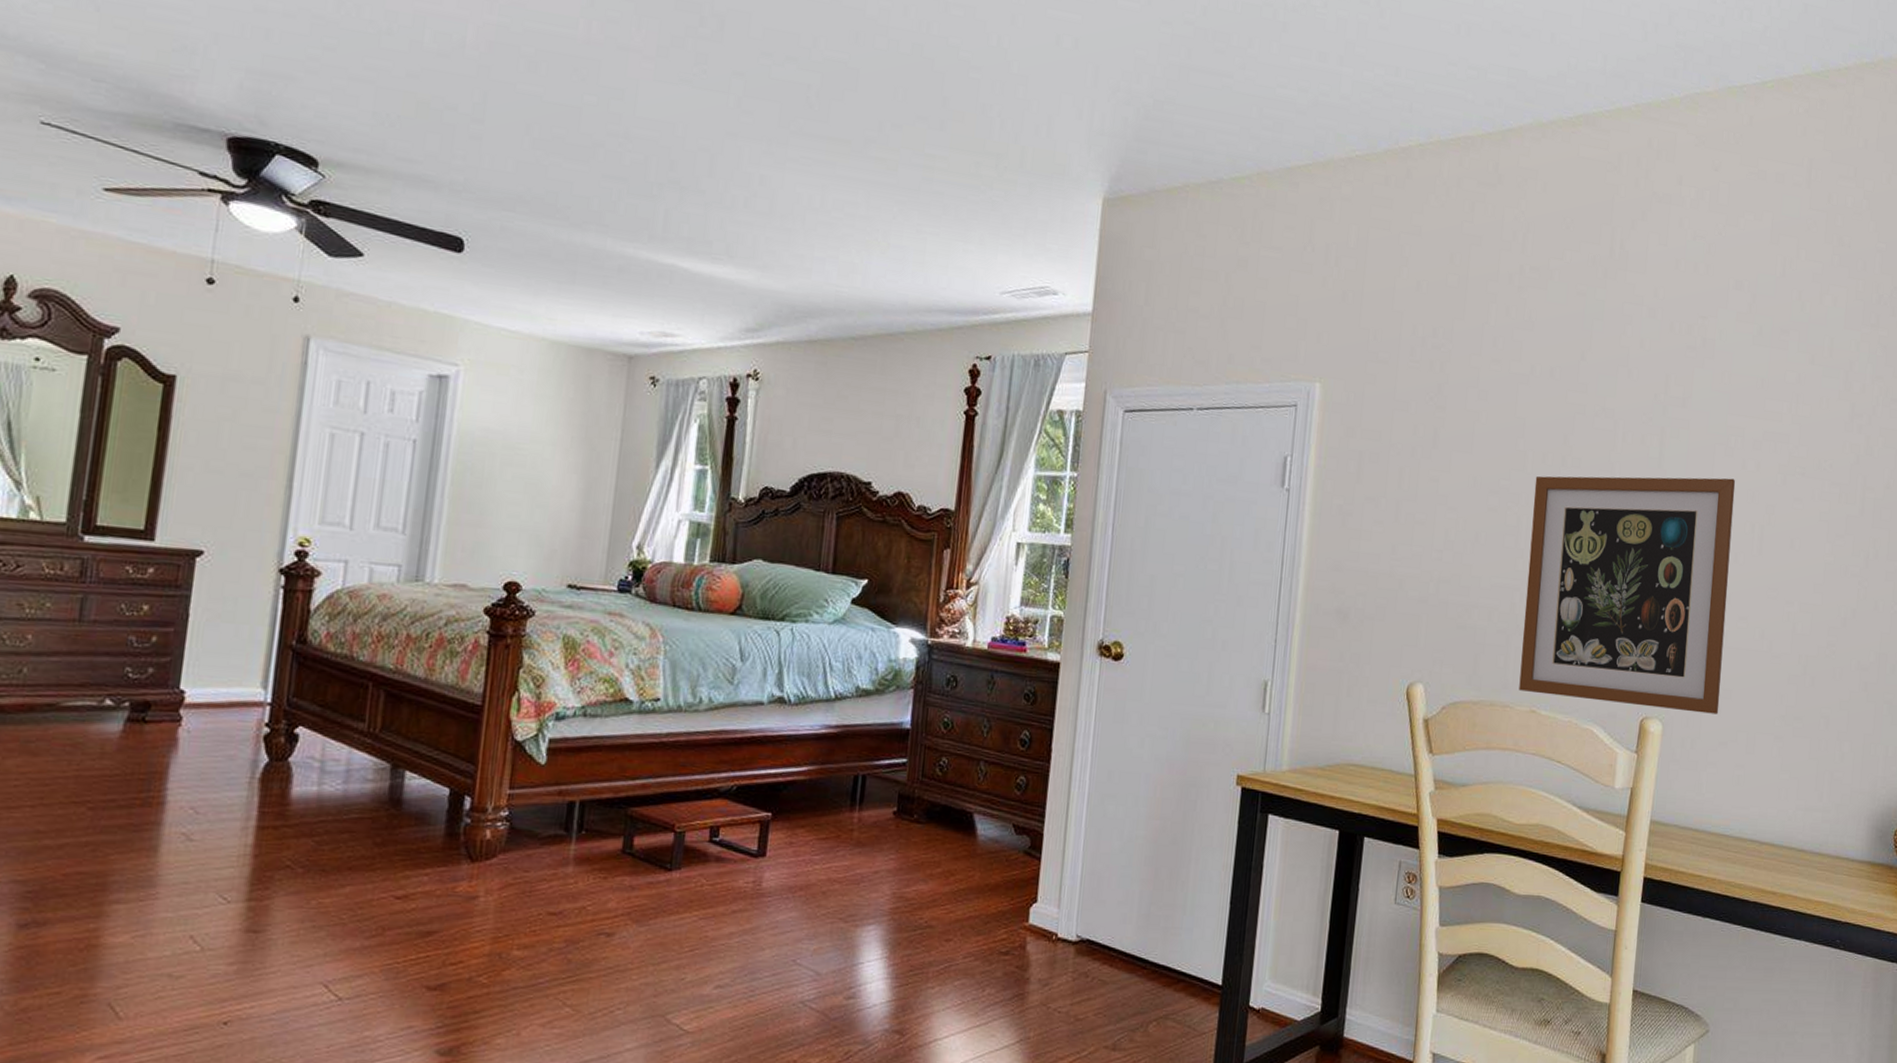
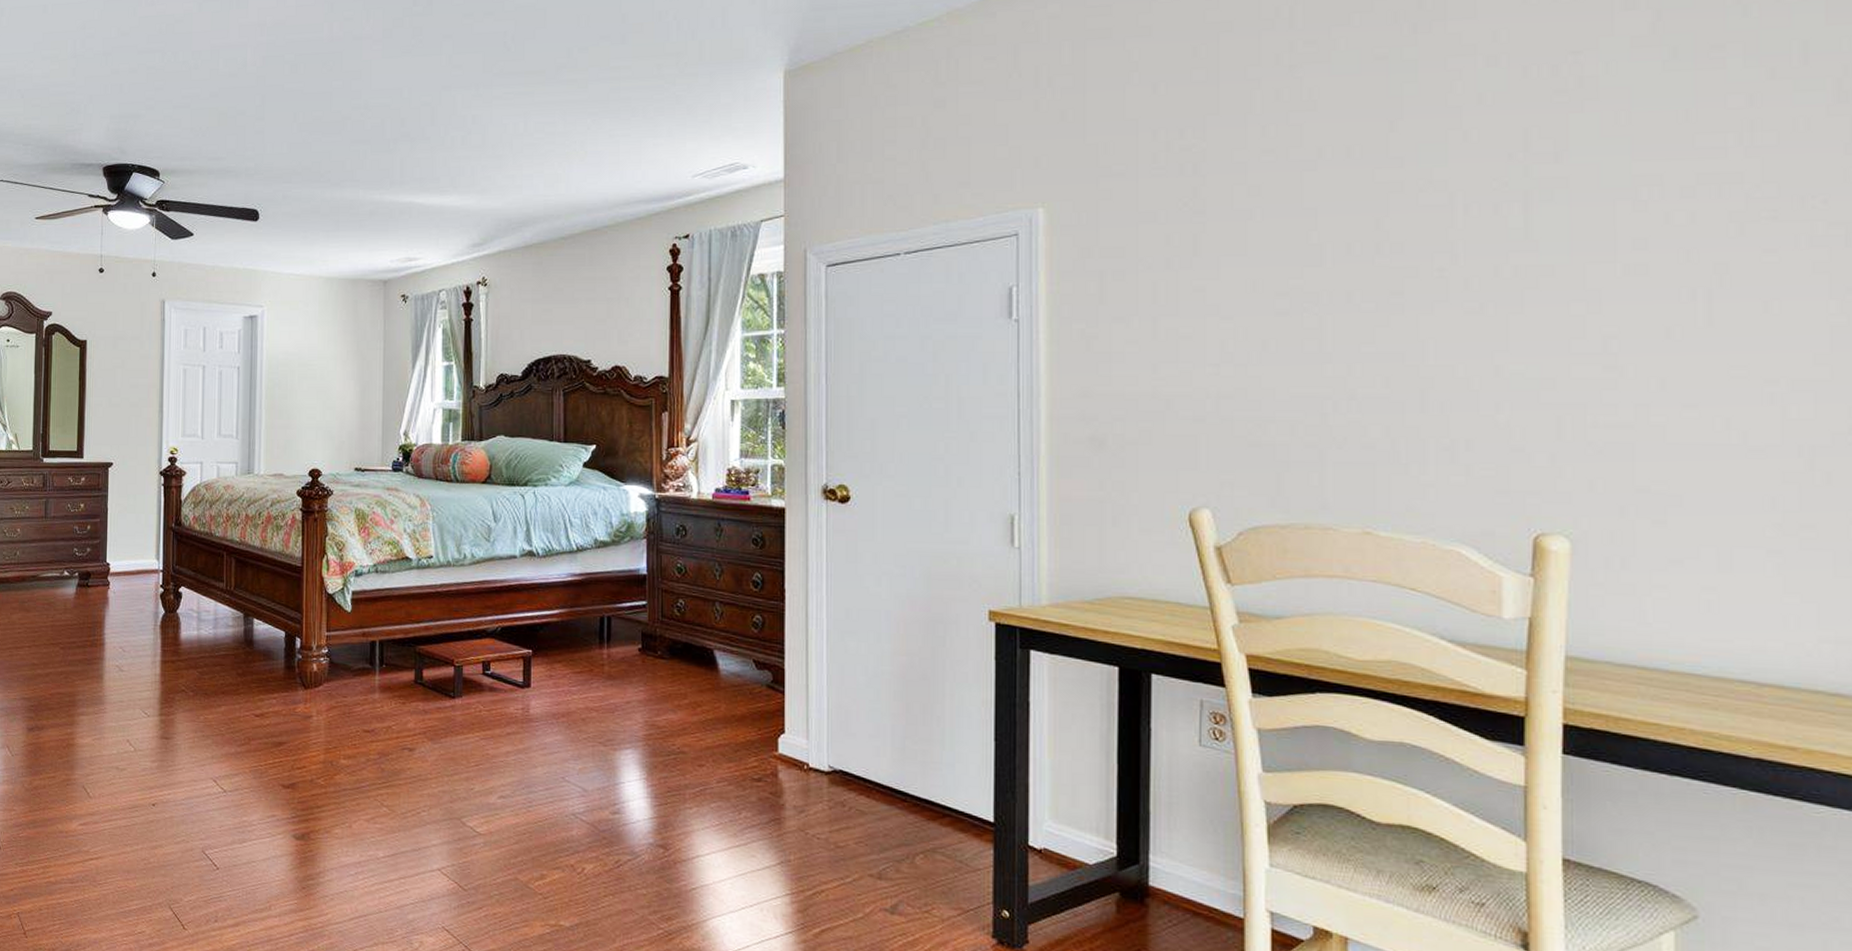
wall art: present [1519,476,1736,714] -> none [1339,238,1663,526]

